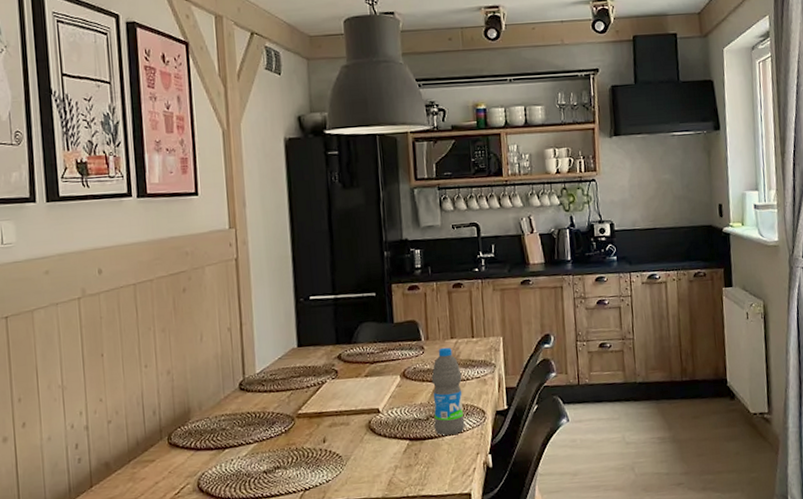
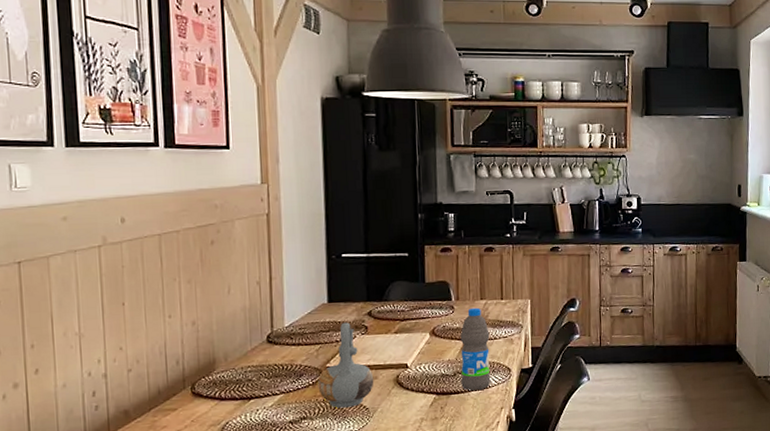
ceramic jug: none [290,366,346,457] -> present [318,322,374,408]

